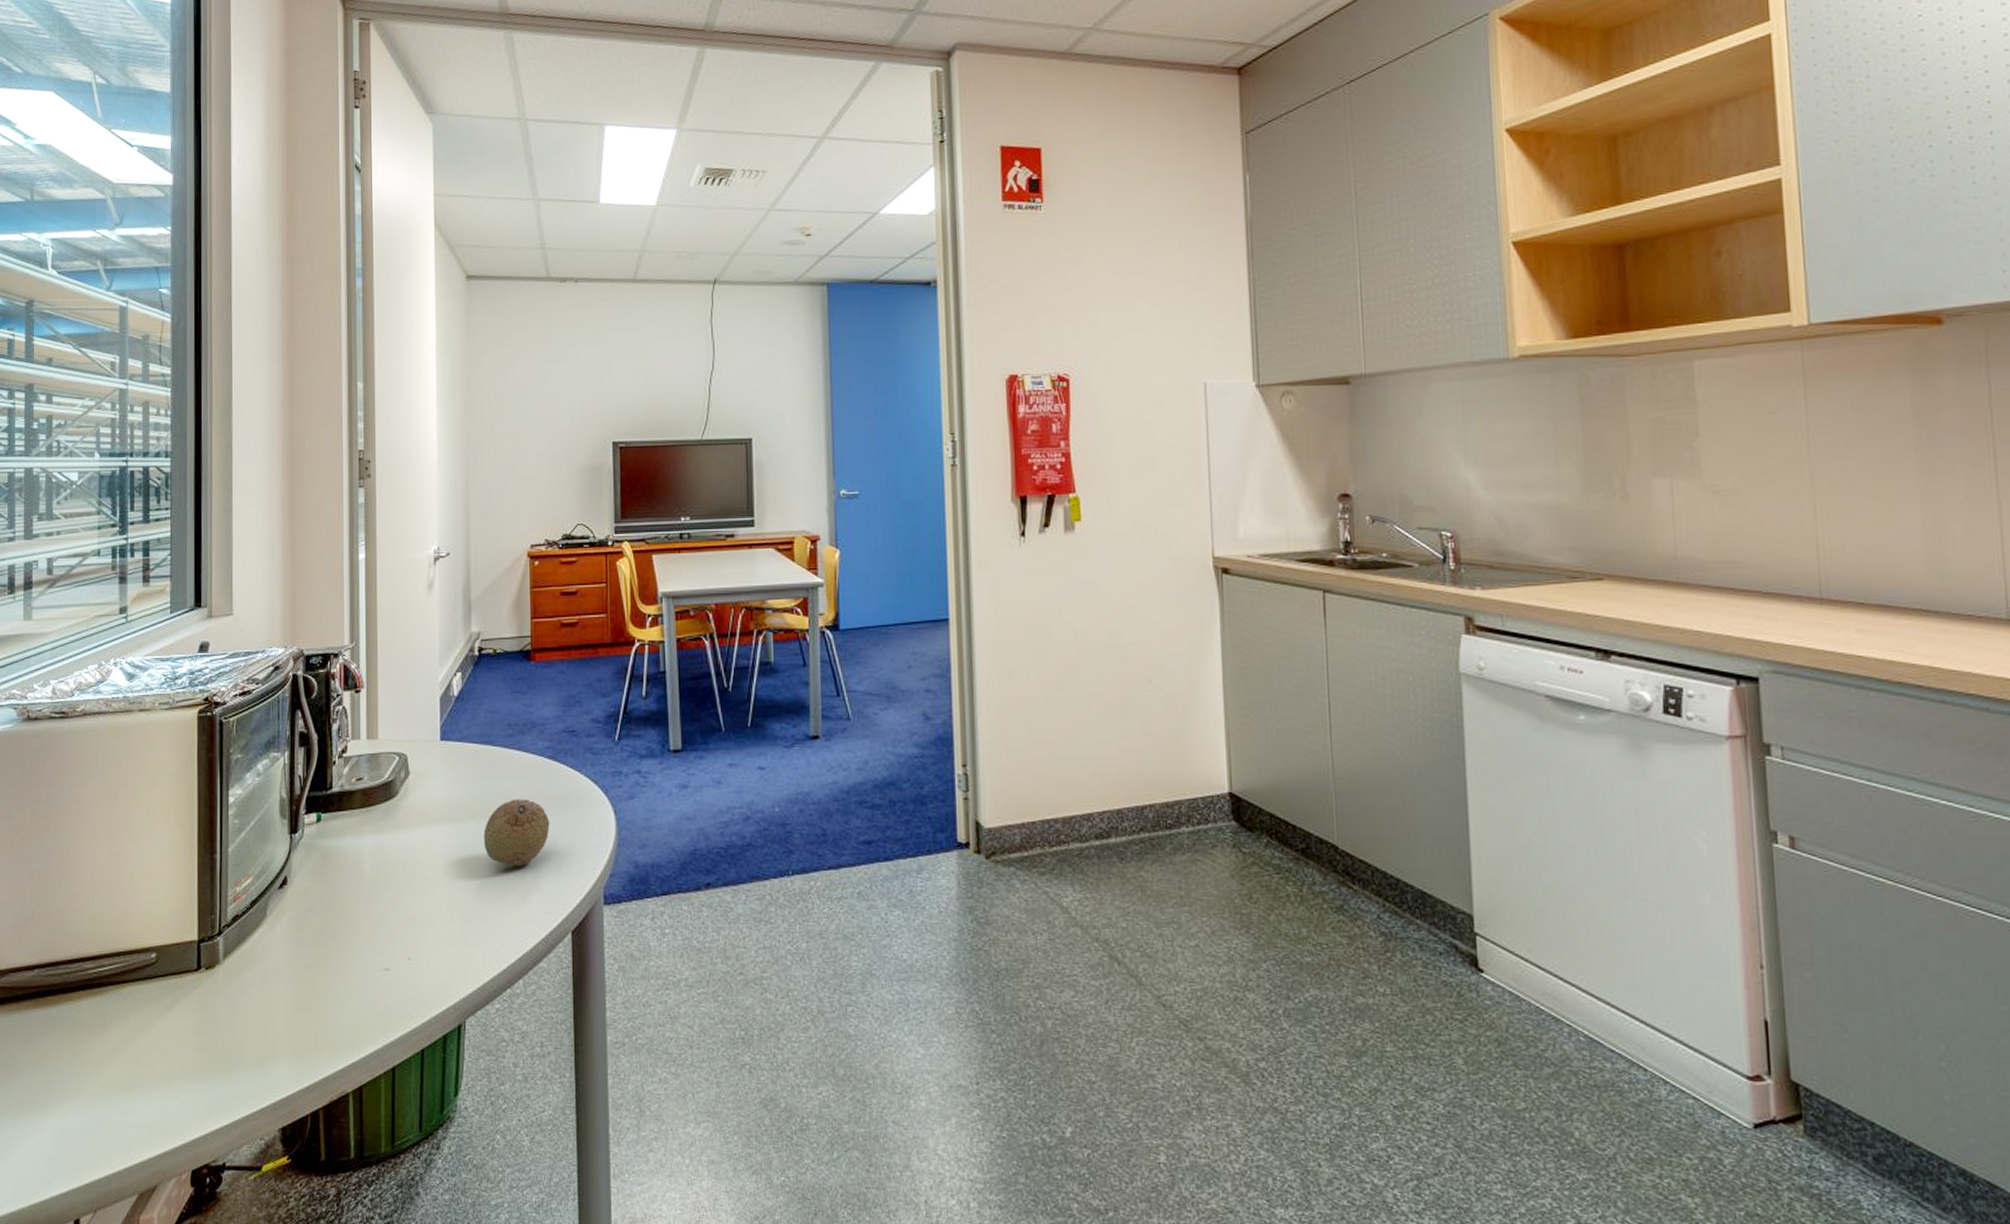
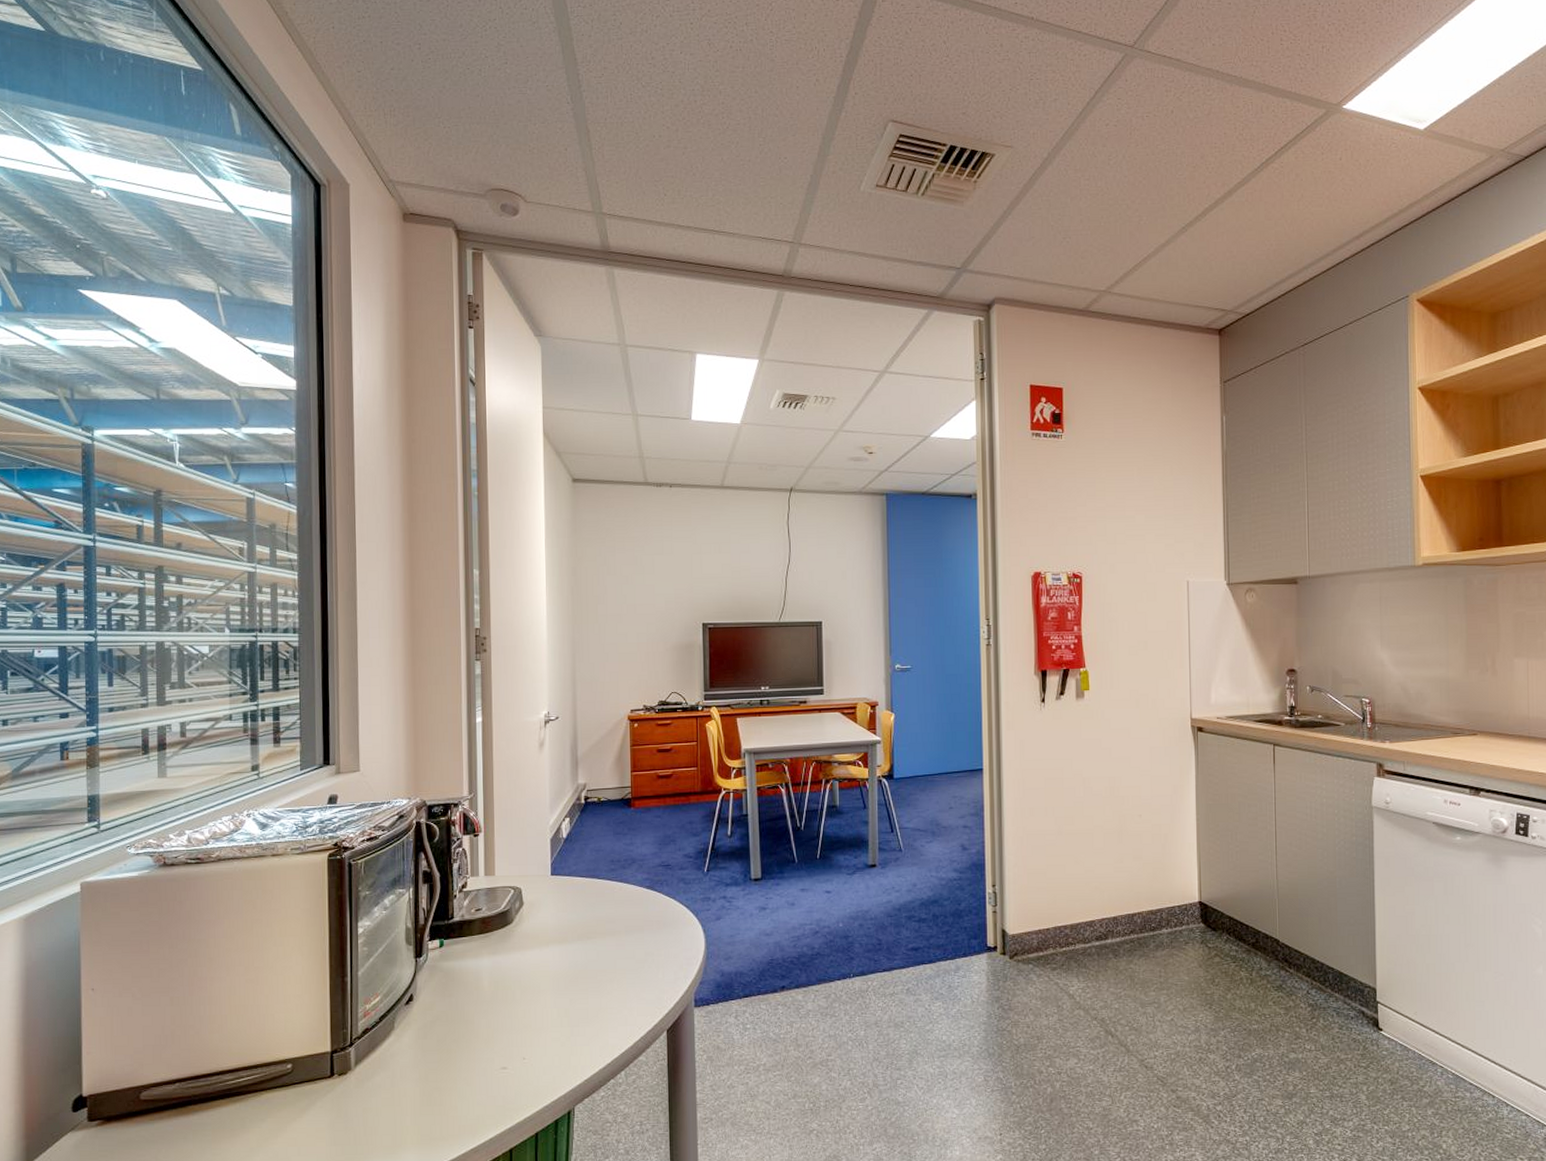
fruit: present [483,799,550,867] -> none [590,922,648,979]

